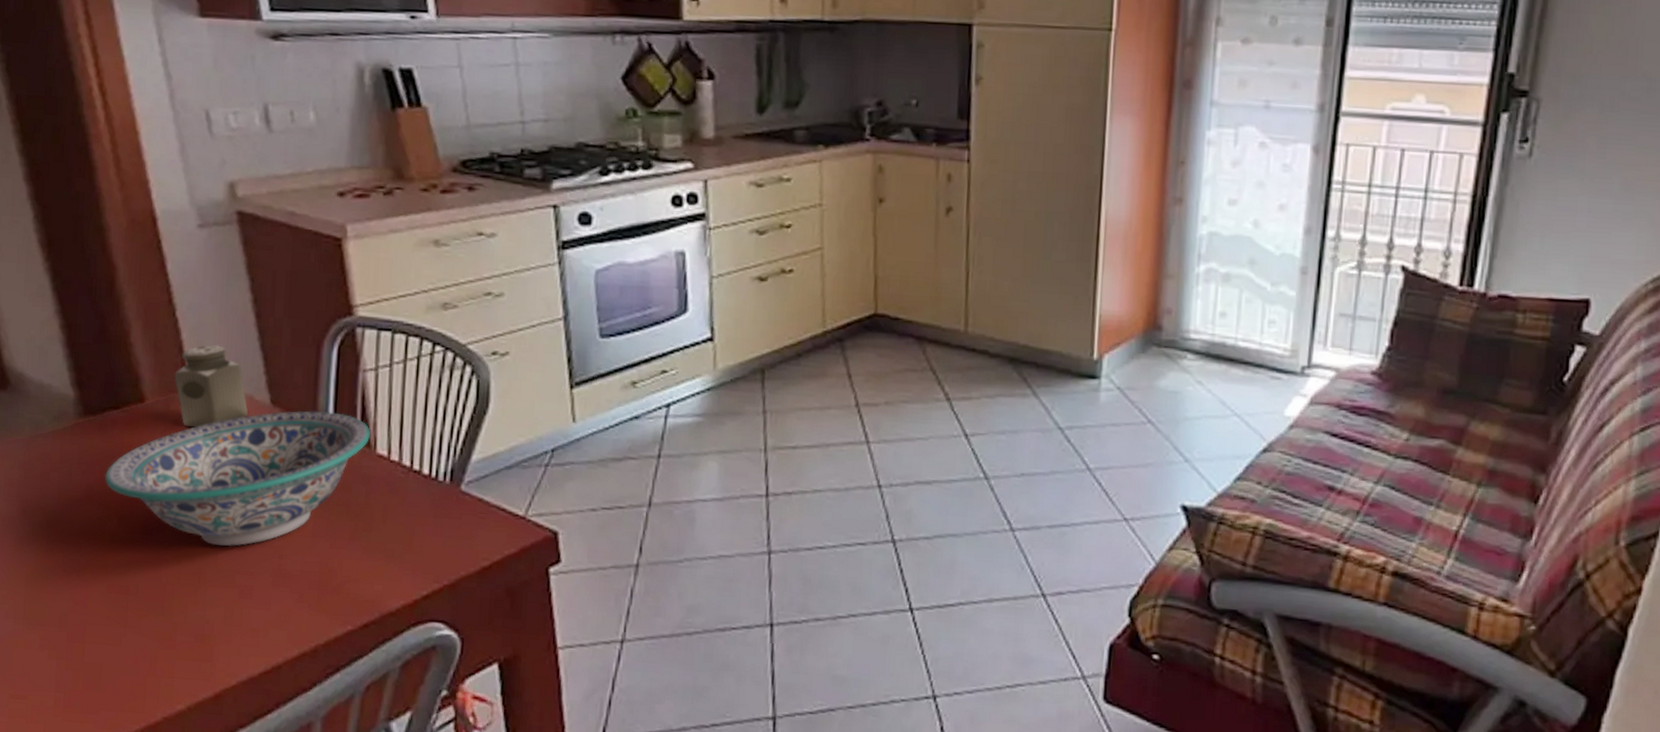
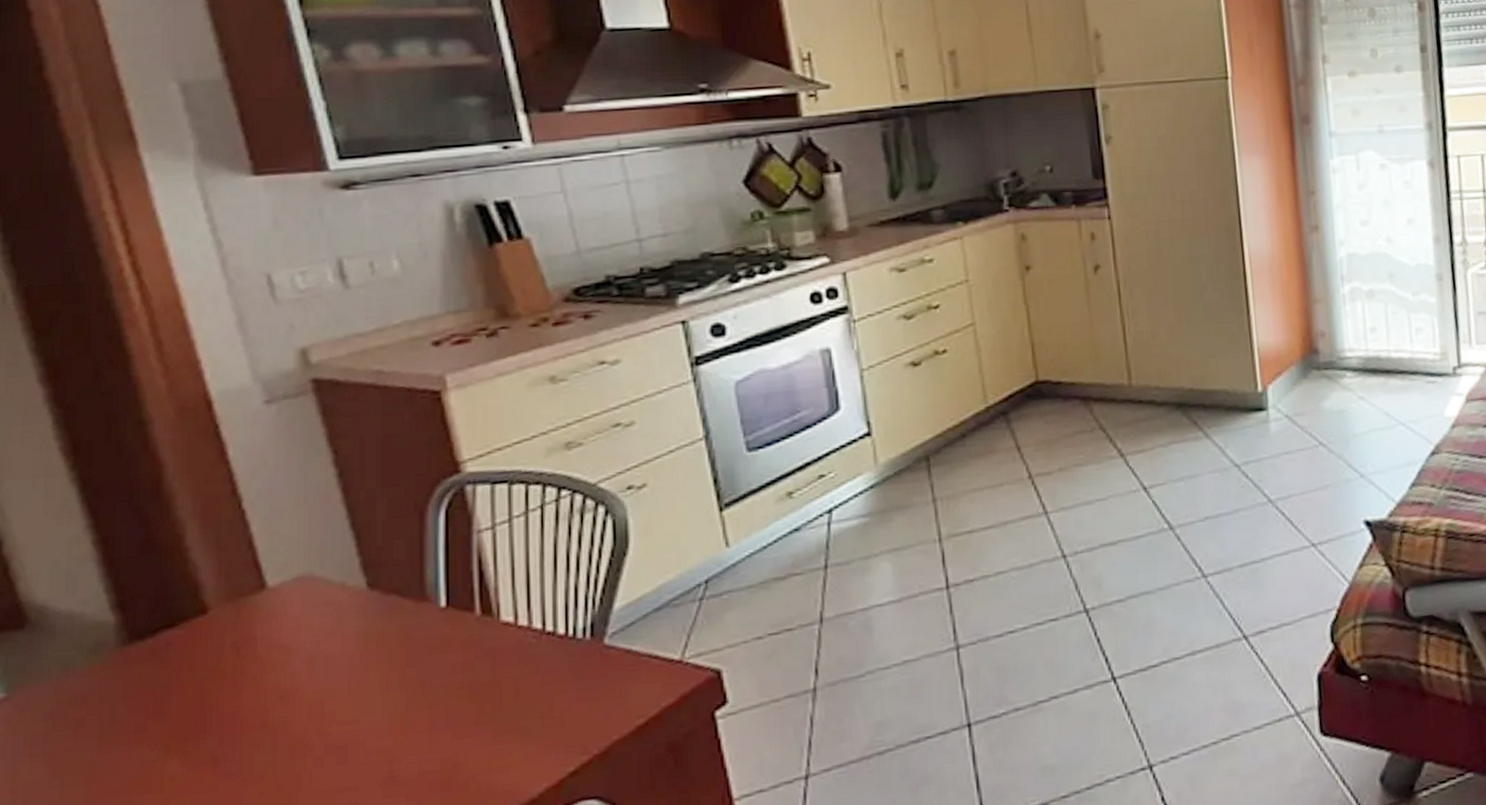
decorative bowl: present [104,411,371,547] -> none [159,583,493,765]
salt shaker: present [174,345,249,427] -> none [244,532,341,632]

